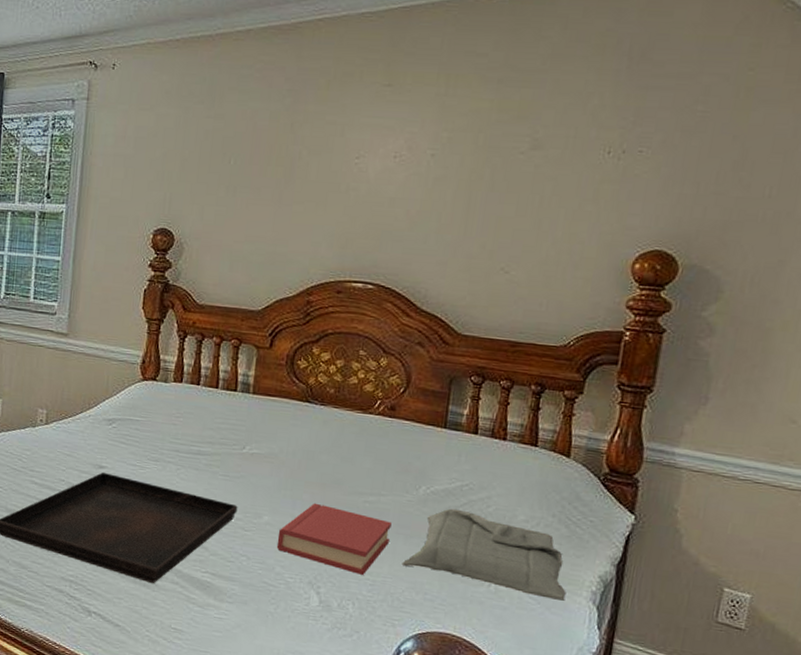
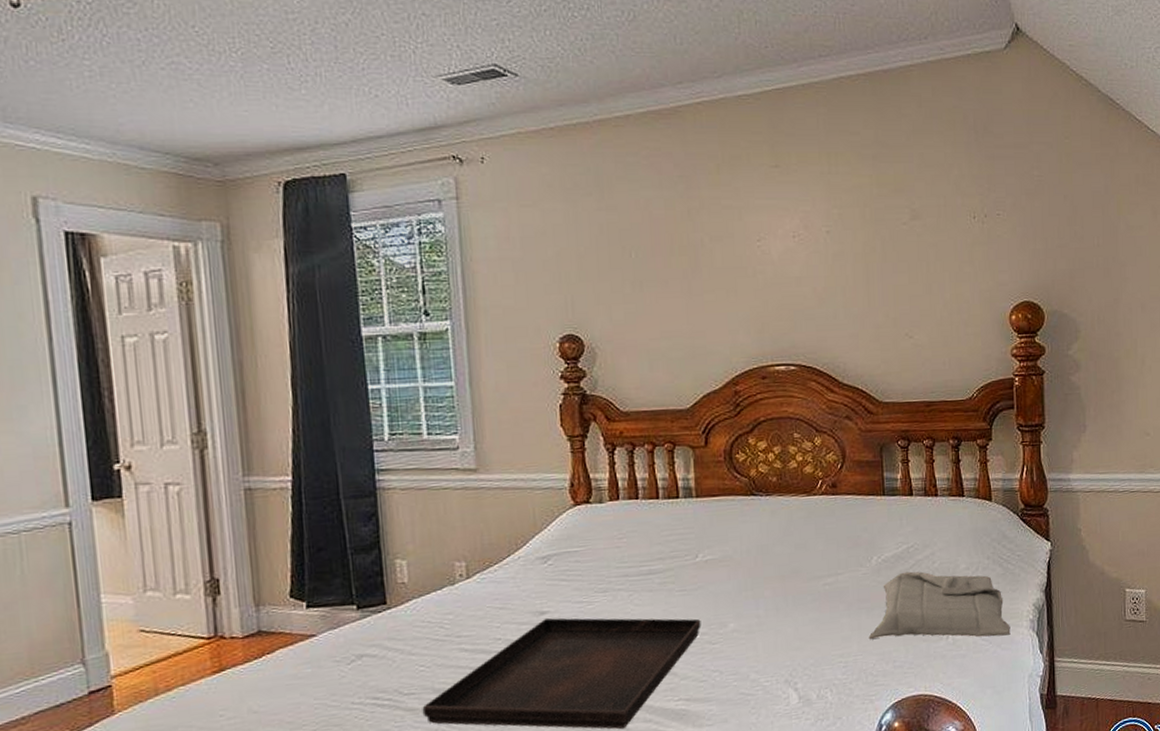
hardback book: present [276,503,392,575] -> none [746,597,853,660]

